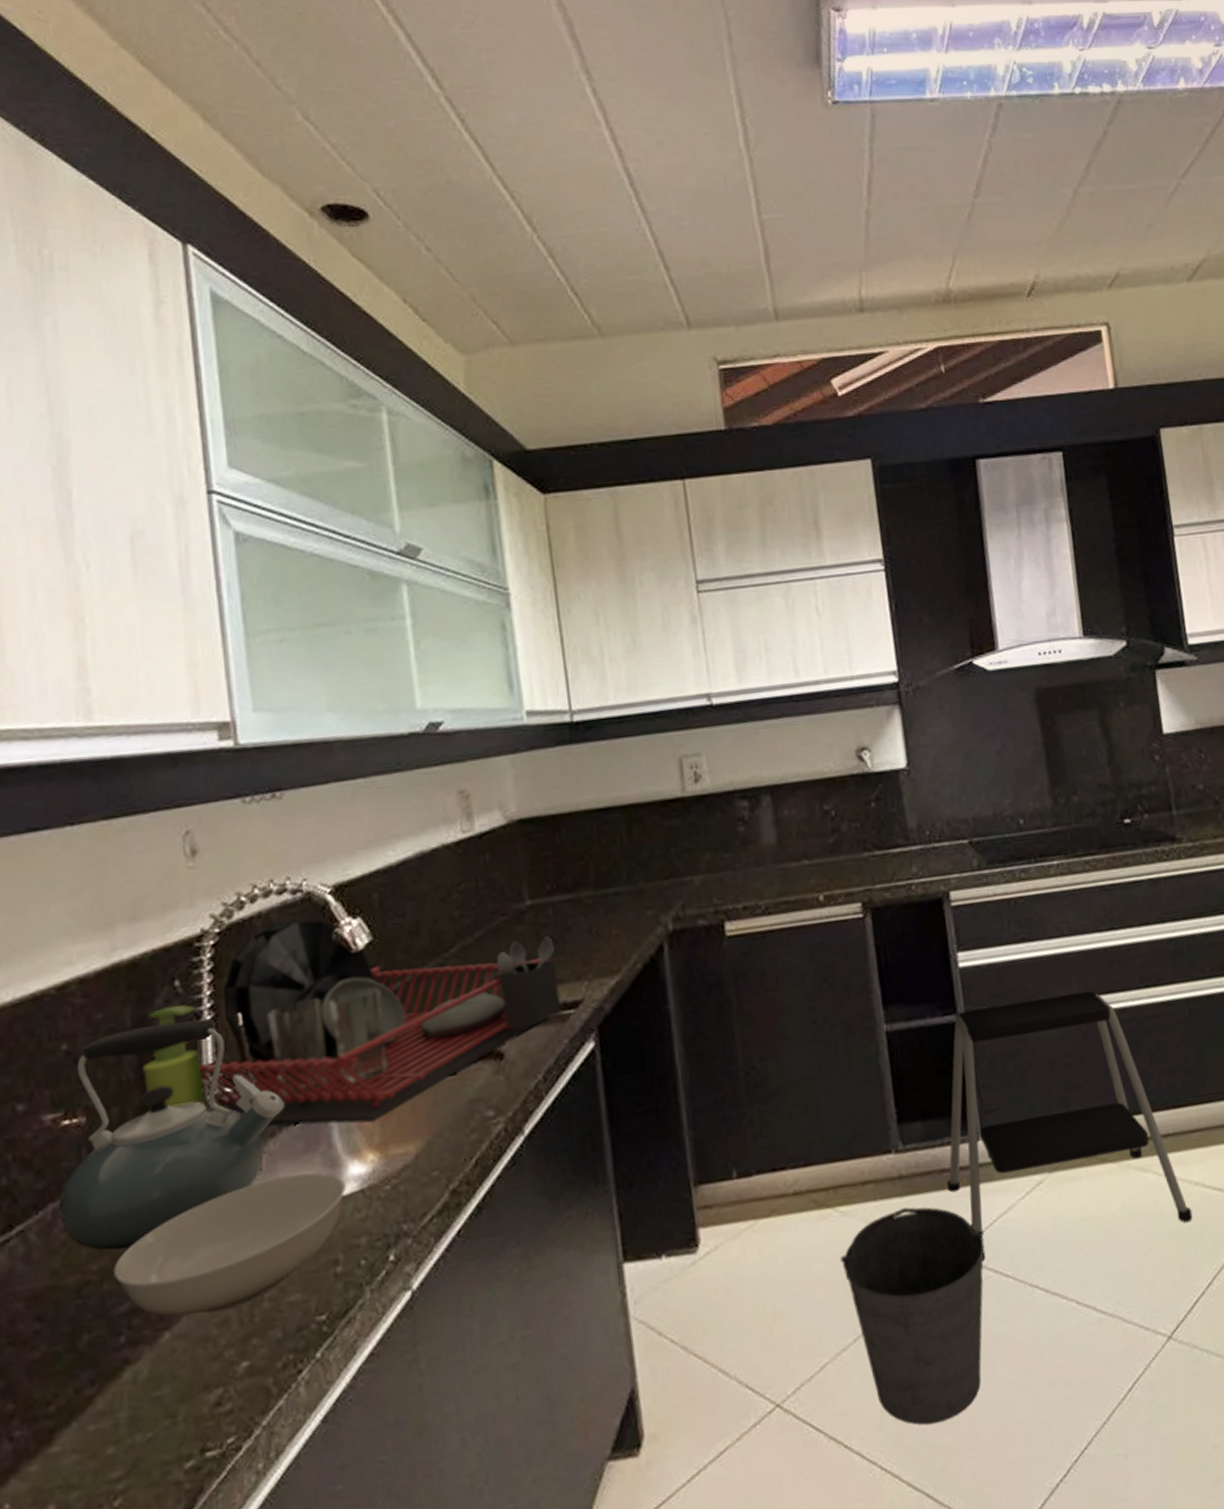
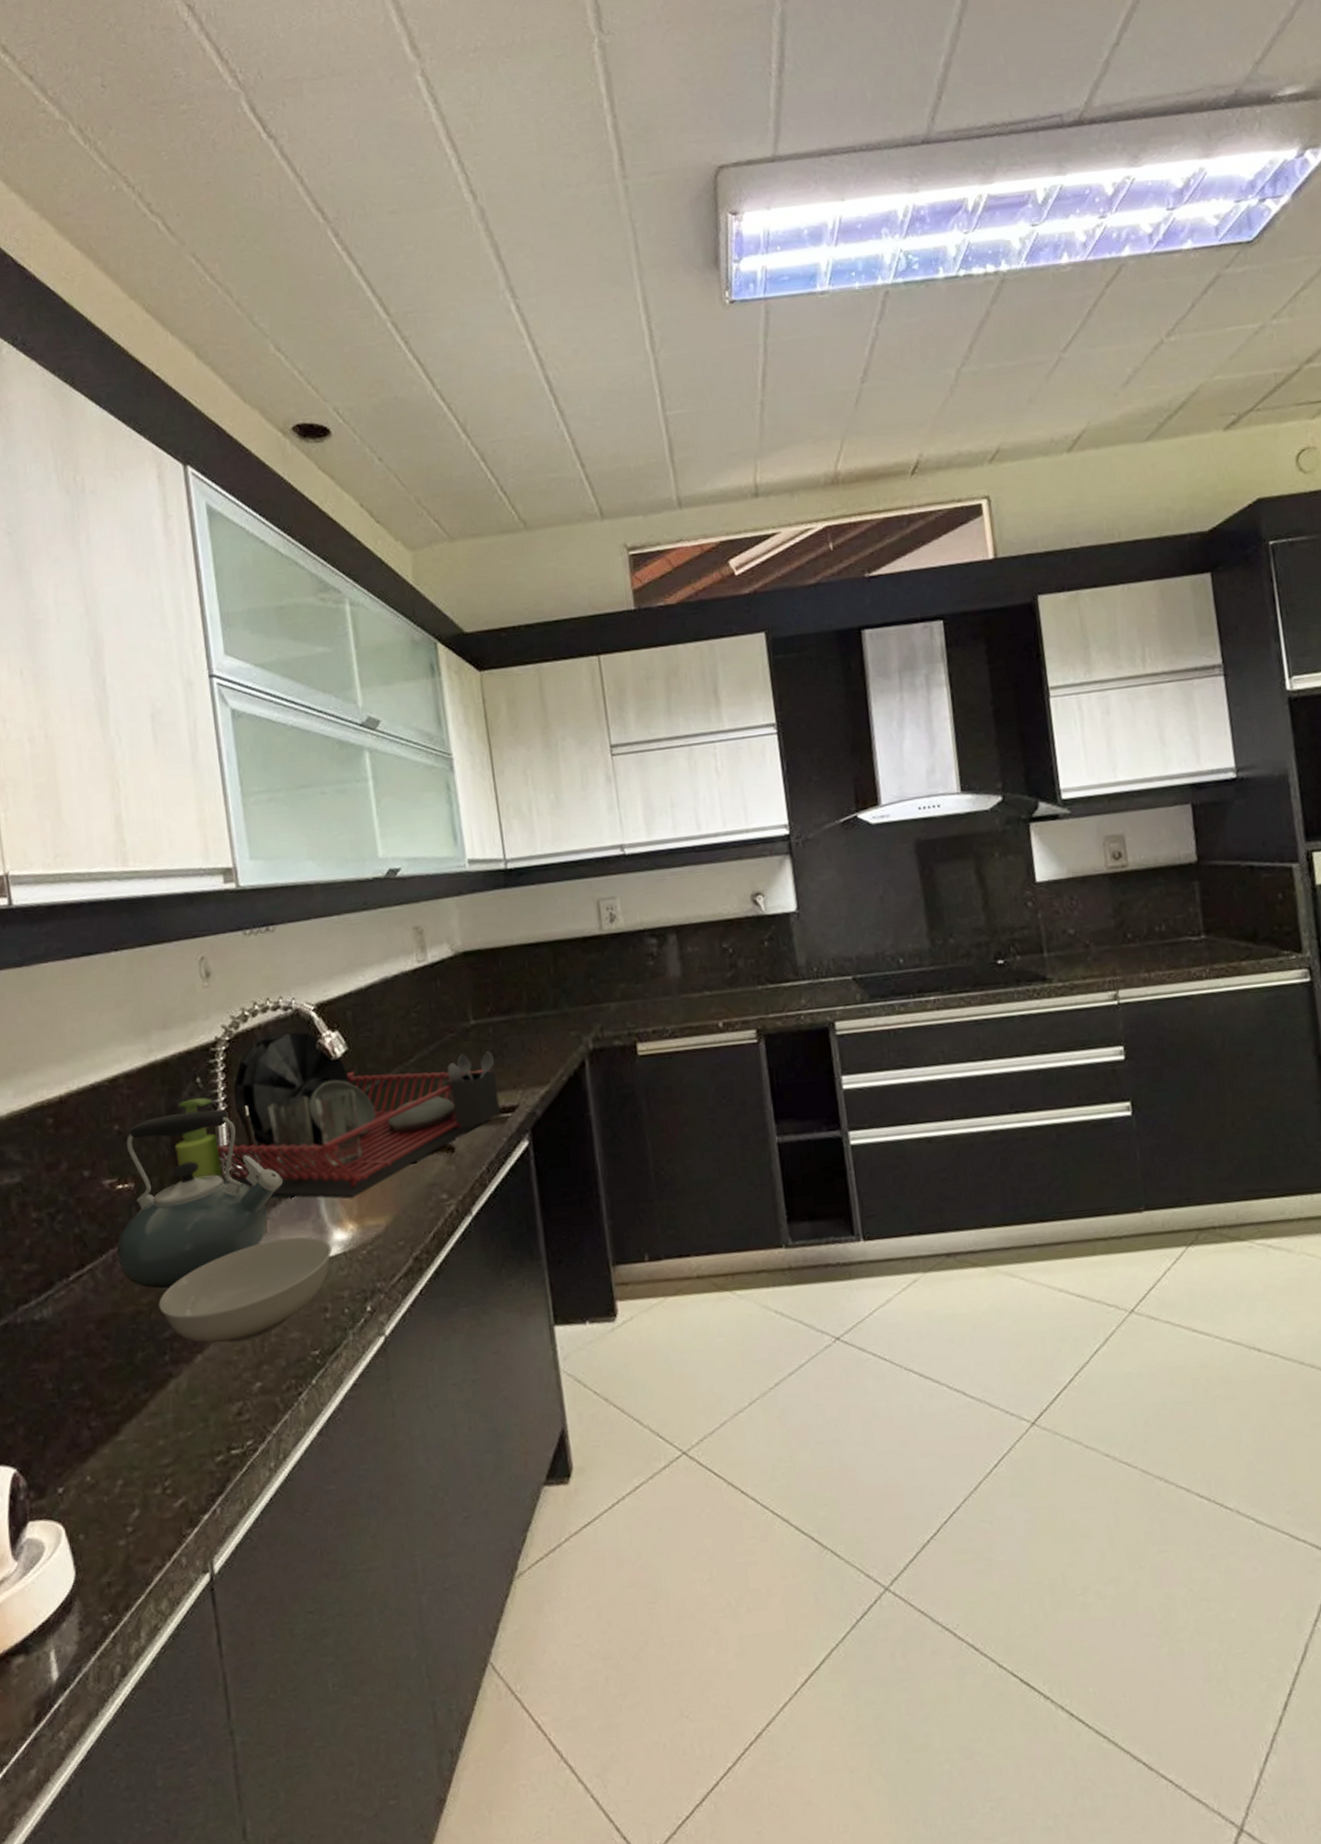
bucket: present [840,1207,985,1425] -> none [737,1295,865,1480]
step stool: present [947,991,1193,1261] -> none [831,1114,1057,1345]

